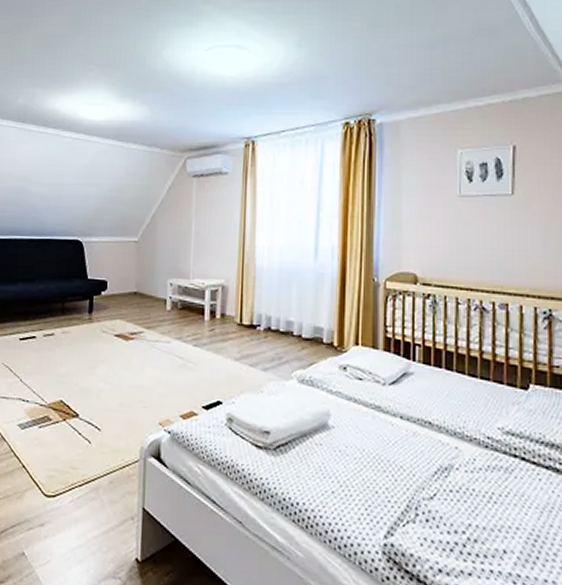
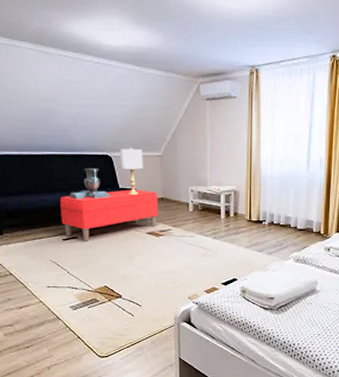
bench: none [20,281,131,343] -> present [60,189,159,242]
decorative urn: none [32,254,77,292] -> present [69,167,110,200]
lamp: none [91,231,118,287] -> present [120,147,143,195]

